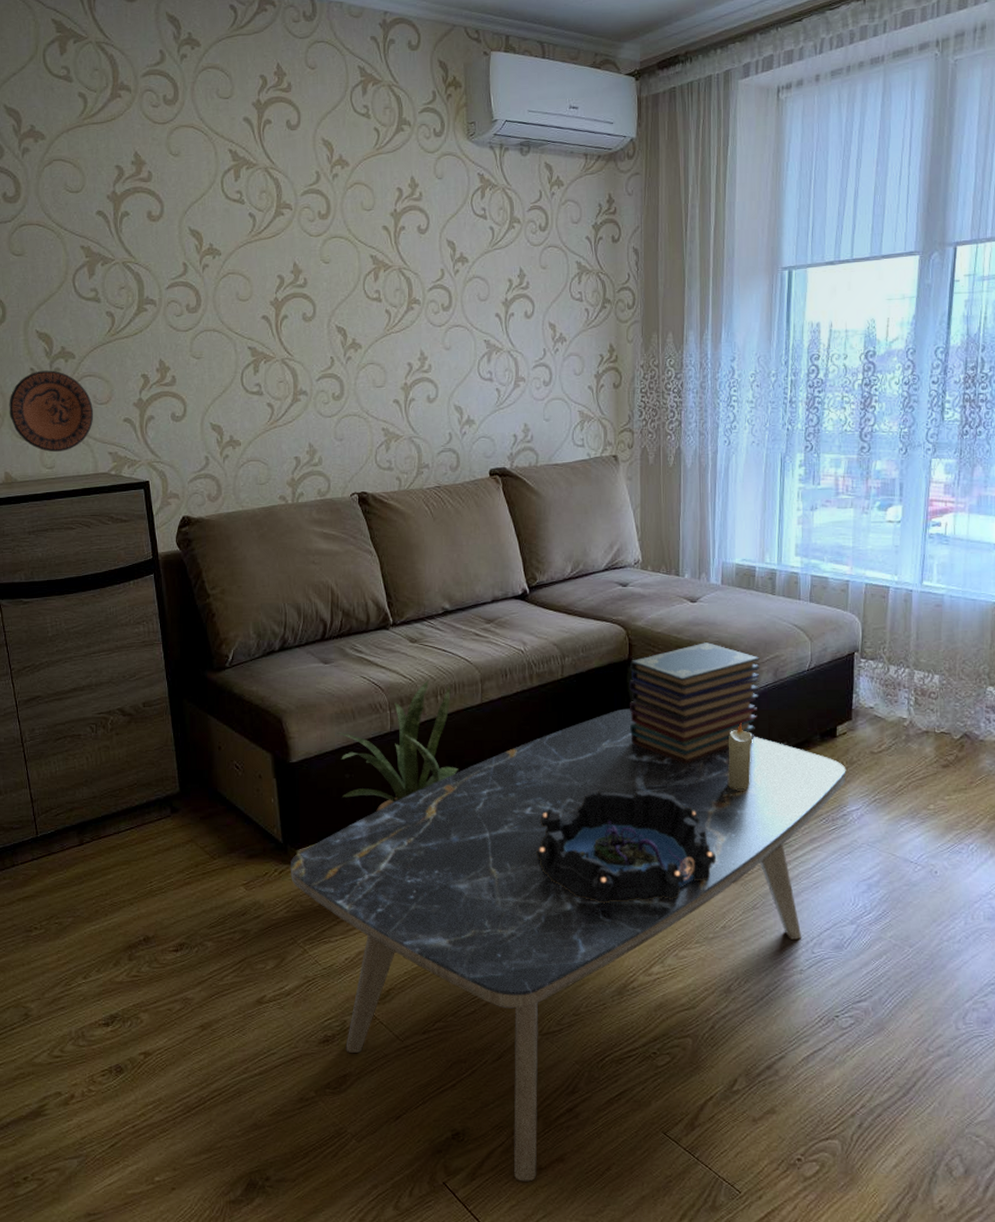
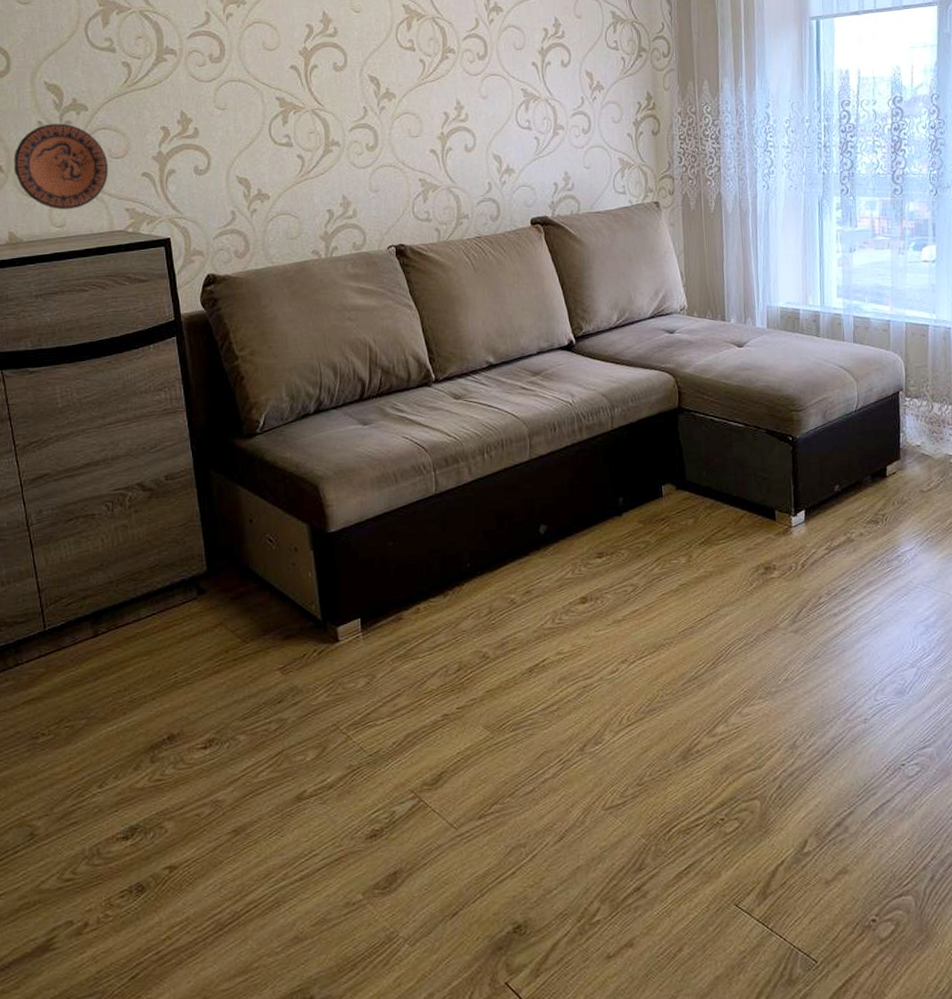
coffee table: present [291,708,846,1182] -> none [331,458,898,973]
house plant: present [337,680,459,812] -> none [379,437,509,580]
decorative bowl: present [536,790,717,904] -> none [592,542,776,664]
book stack: present [629,642,760,764] -> none [680,387,810,512]
candle: present [727,722,753,790] -> none [781,466,806,536]

